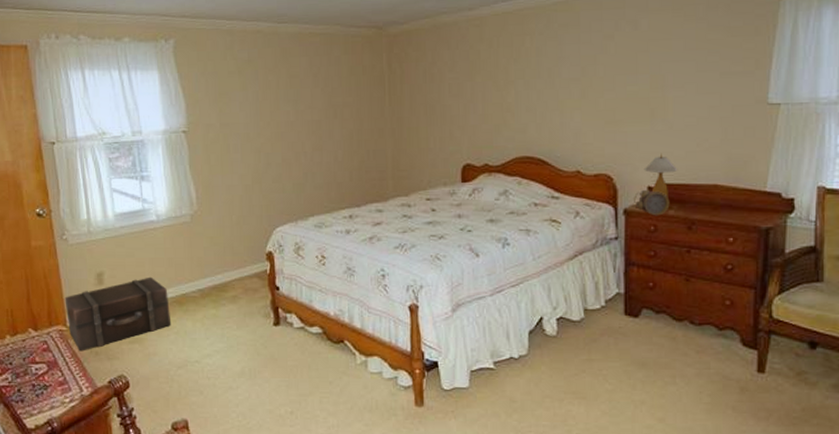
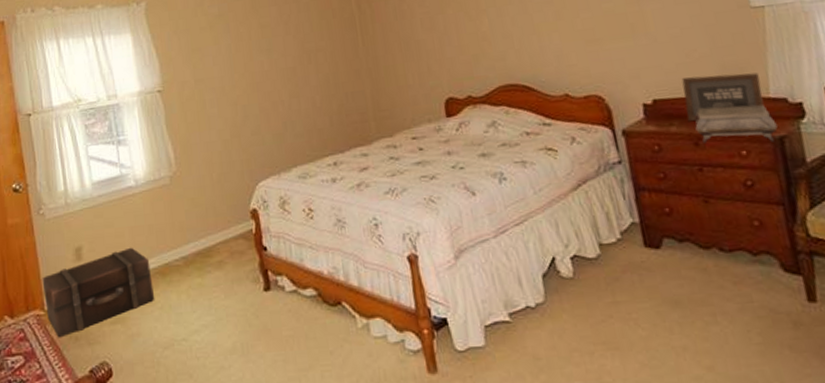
alarm clock: present [634,189,670,216] -> none [630,106,670,135]
table lamp: present [643,153,678,198] -> none [635,68,672,114]
picture frame: none [686,165,760,207] -> present [681,72,764,122]
jewelry box: none [692,195,766,232] -> present [694,104,778,143]

